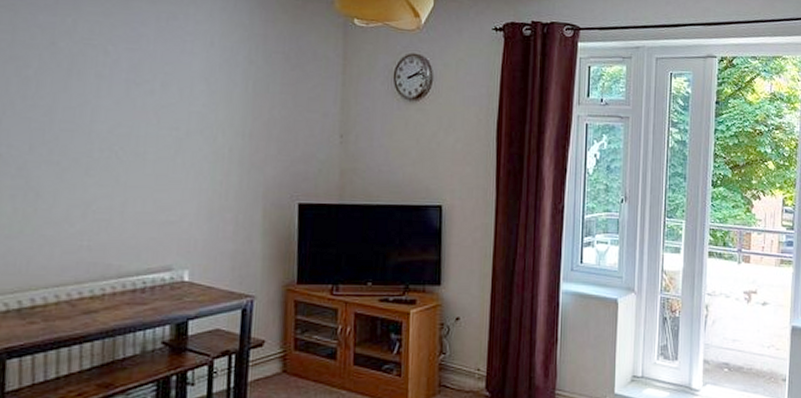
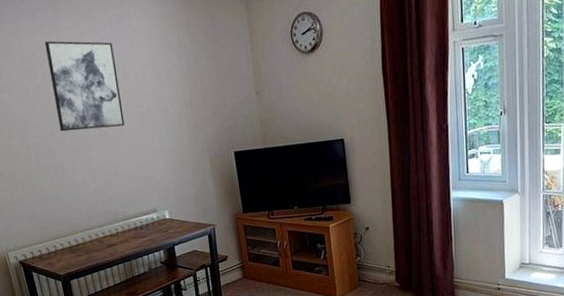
wall art: none [46,25,155,150] -> present [44,41,125,132]

